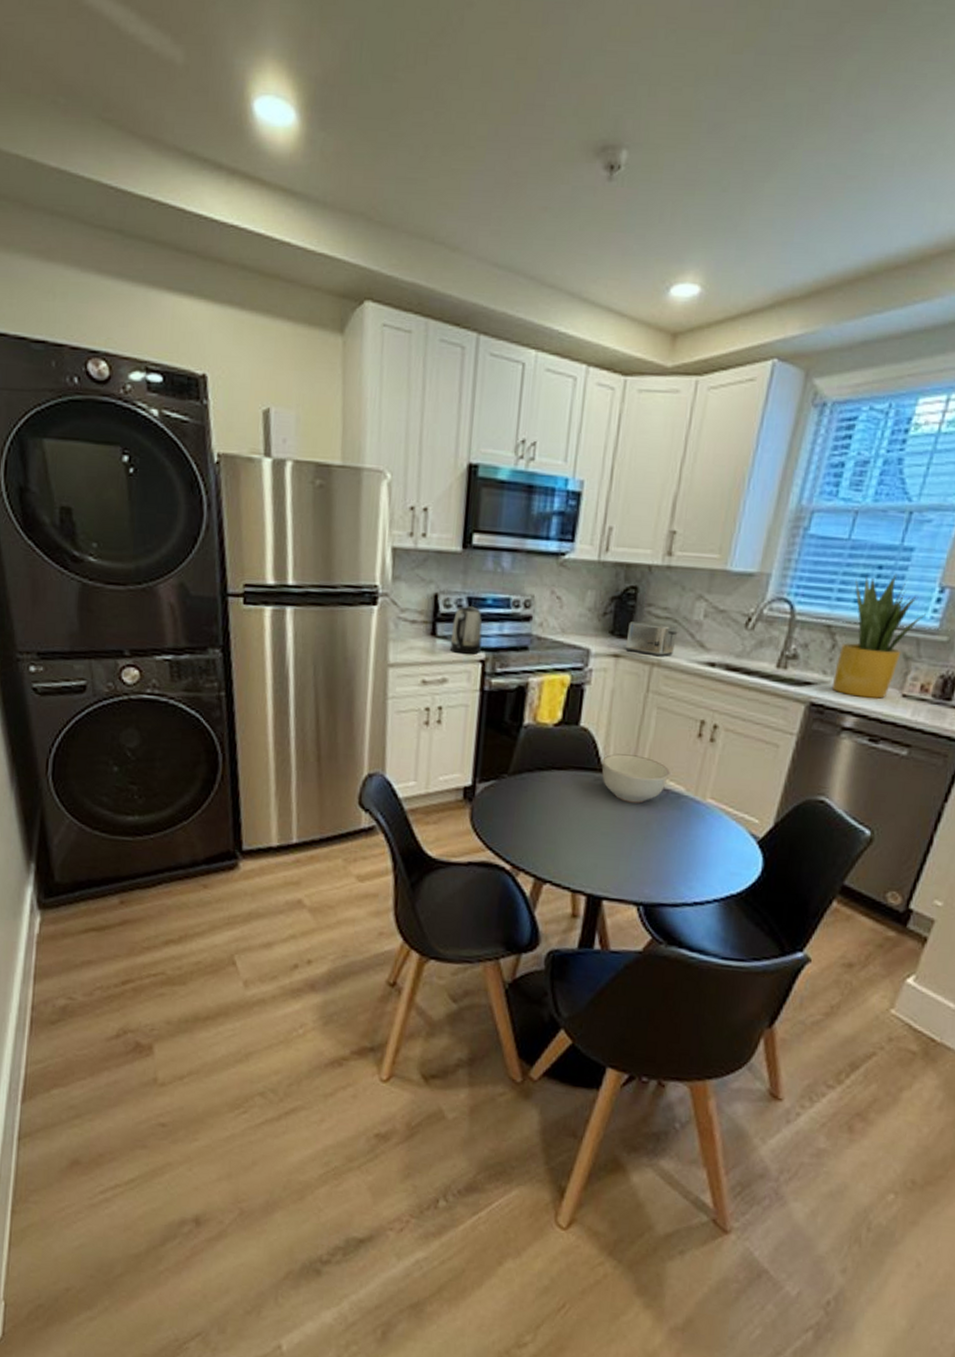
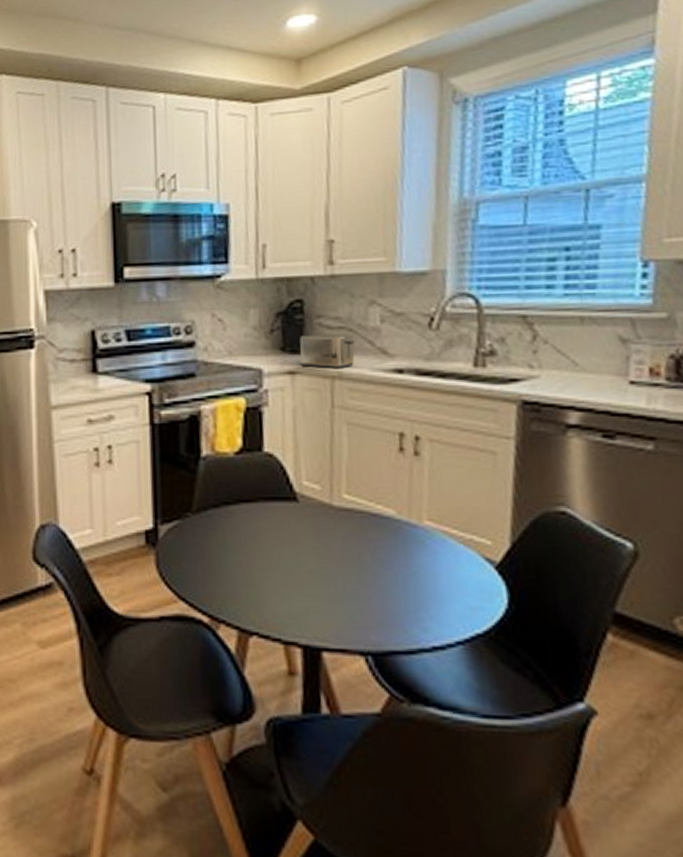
kettle: present [449,606,483,655] -> none [112,339,146,389]
bowl: present [601,753,670,803] -> none [294,478,375,533]
planter: present [831,573,926,699] -> none [541,253,634,389]

